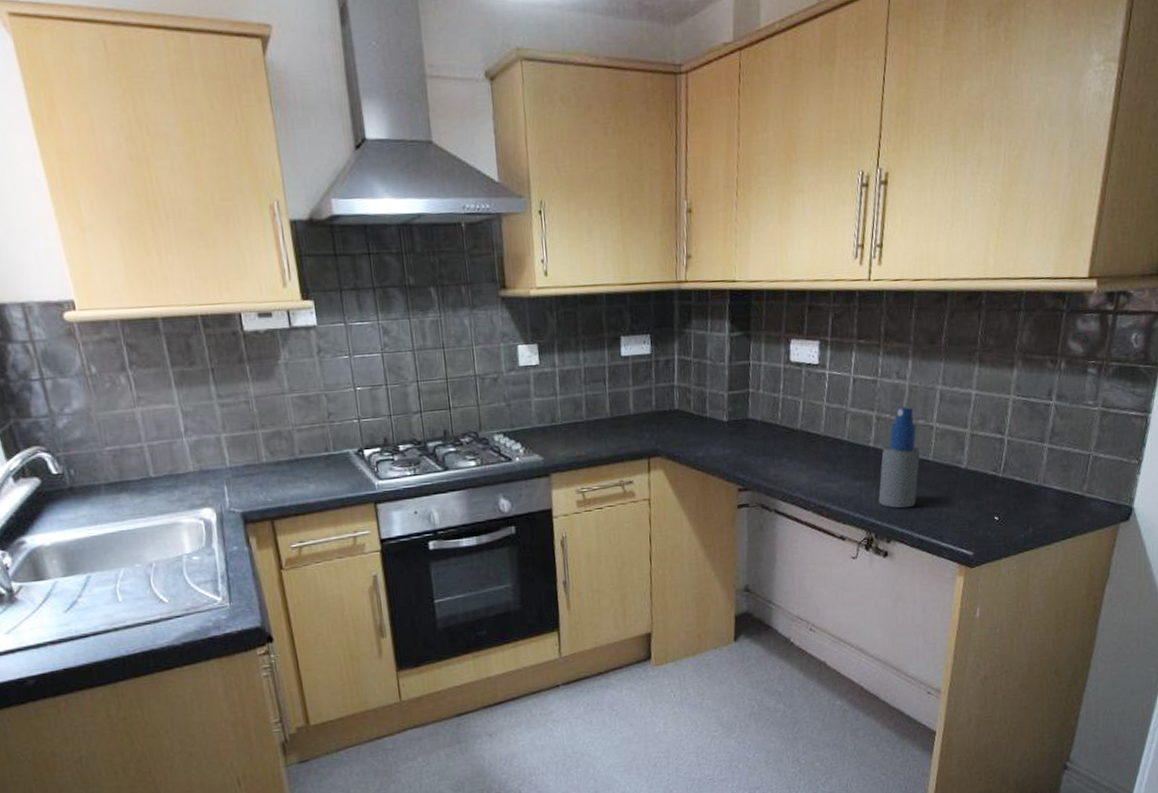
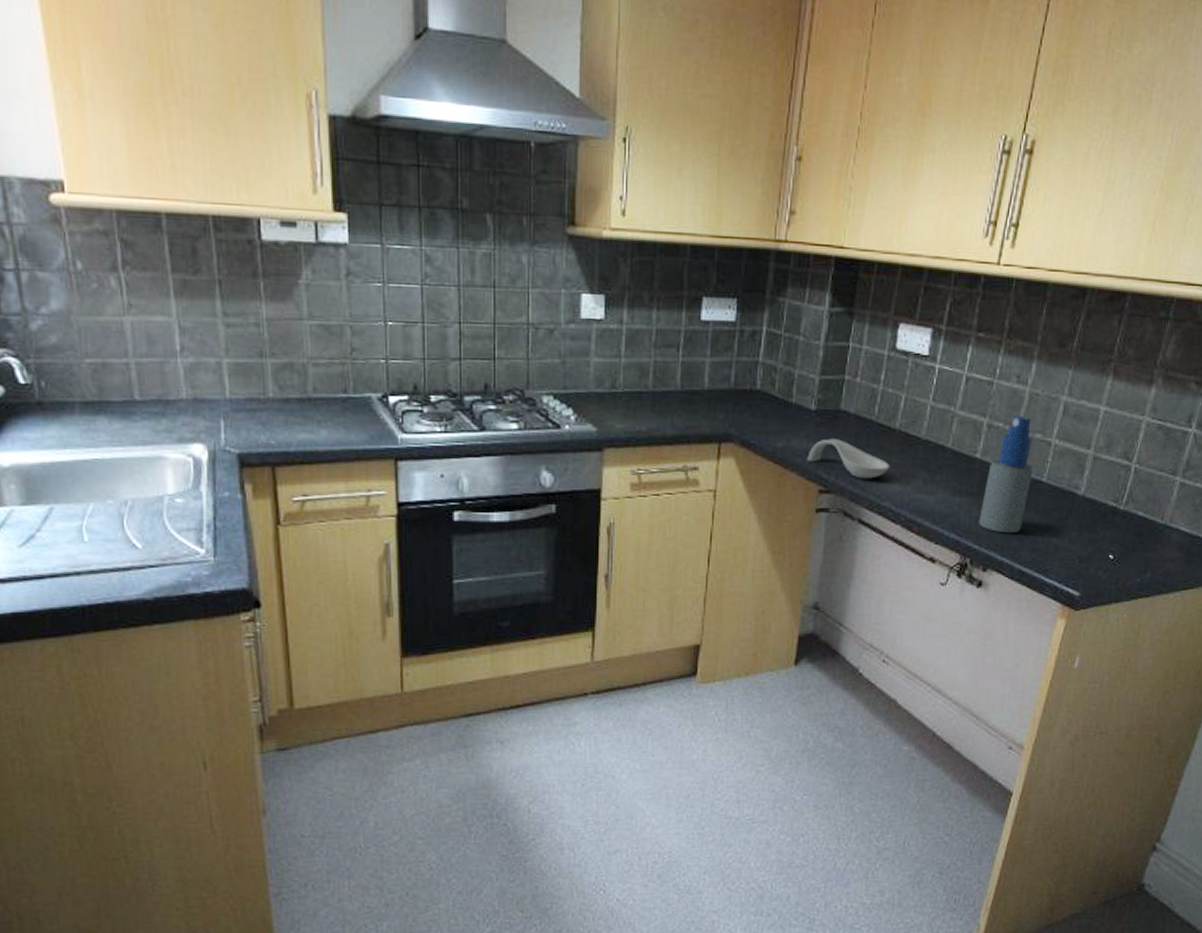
spoon rest: none [725,443,797,475] -> present [807,439,890,479]

